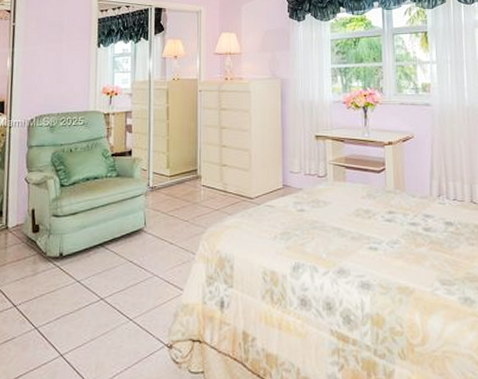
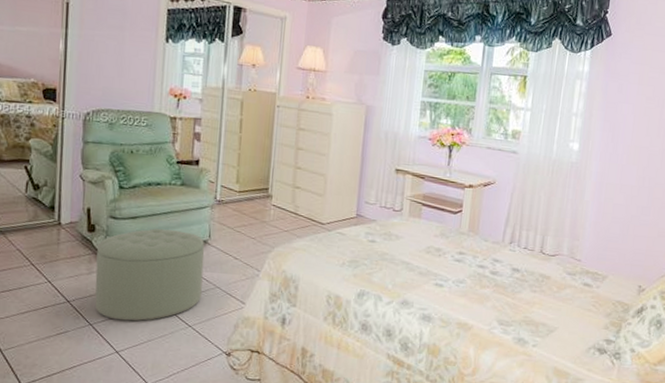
ottoman: none [39,222,141,321] -> present [94,228,205,321]

